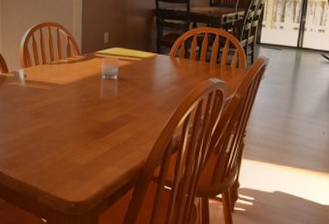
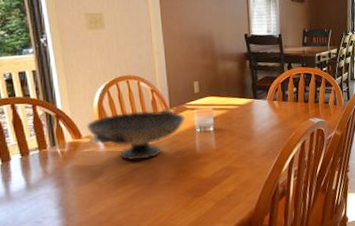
decorative bowl: none [12,54,94,98] -> present [86,109,185,161]

